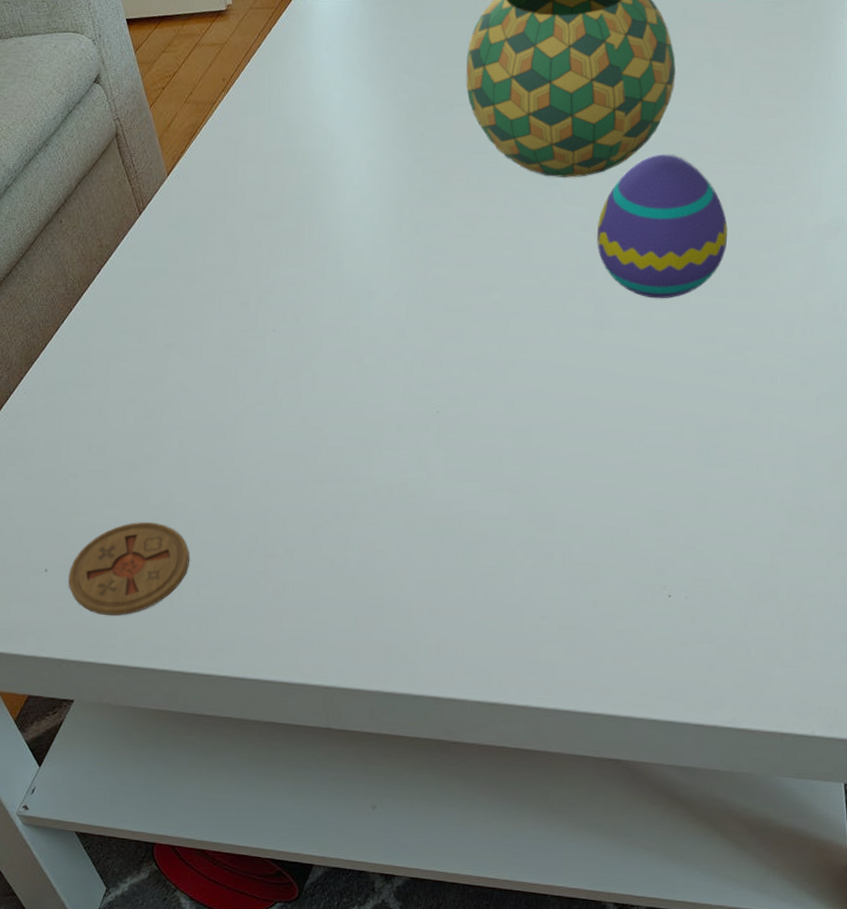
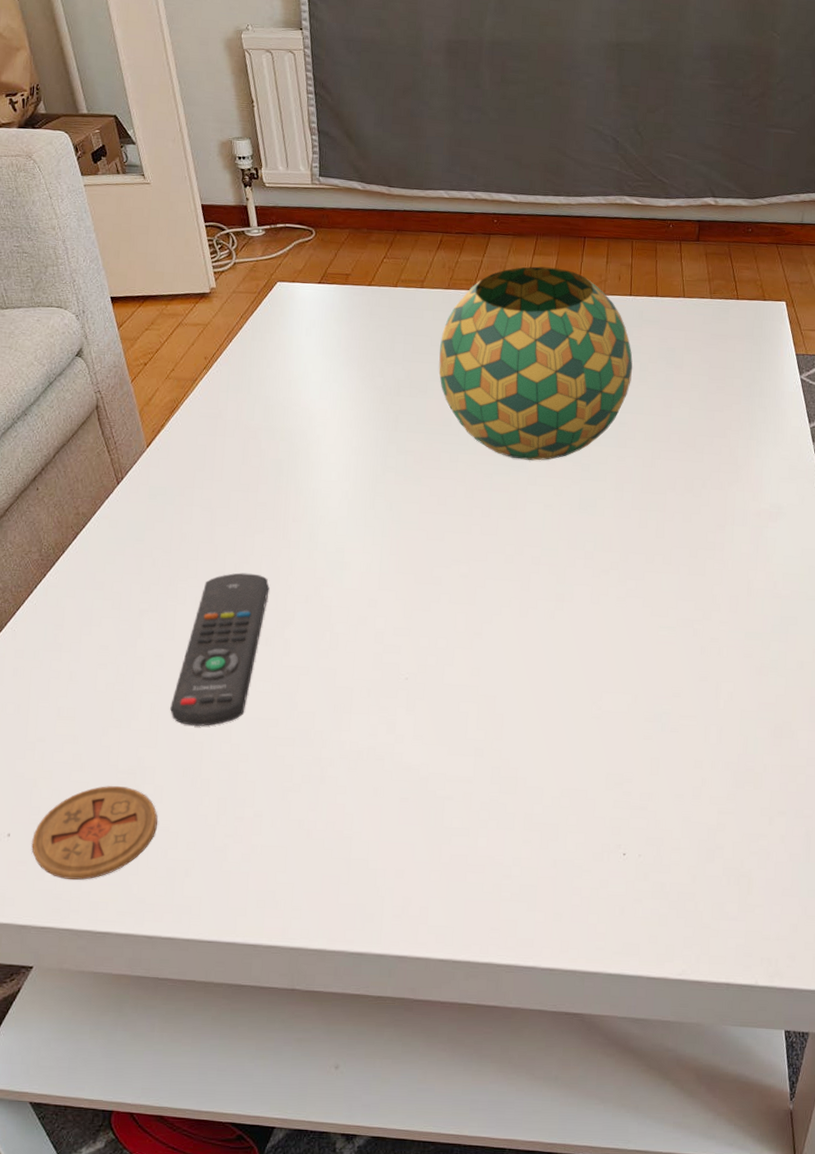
remote control: none [199,303,295,462] -> present [170,572,270,726]
decorative egg: present [597,154,728,299] -> none [559,441,679,575]

